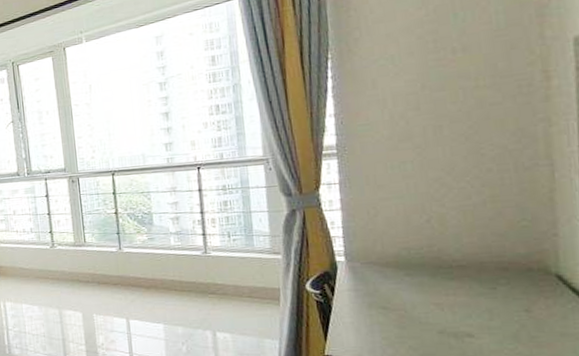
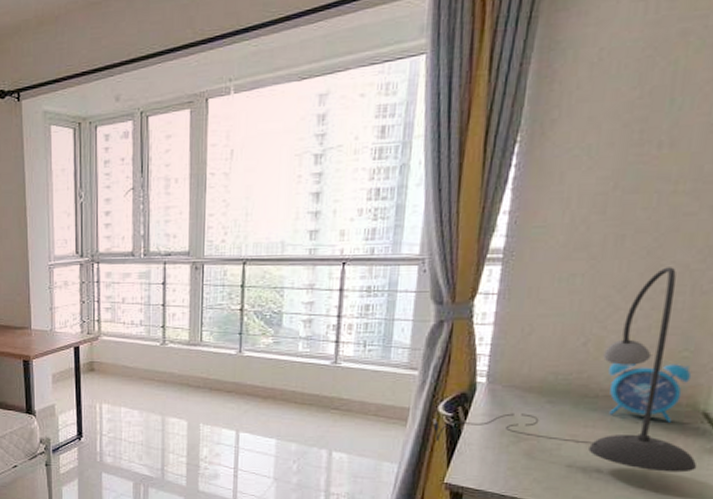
desk lamp: none [303,149,565,333] -> present [433,267,697,473]
alarm clock: none [456,224,536,286] -> present [609,353,692,422]

